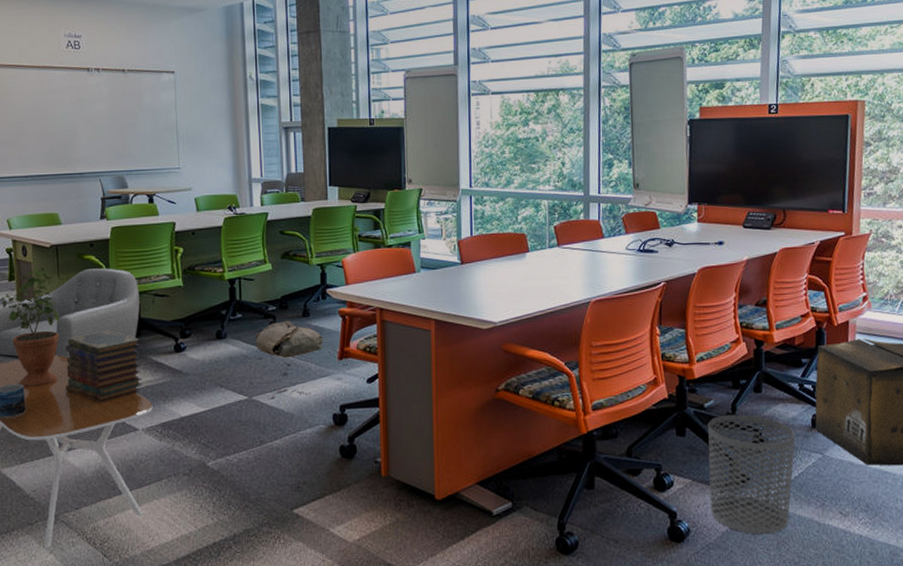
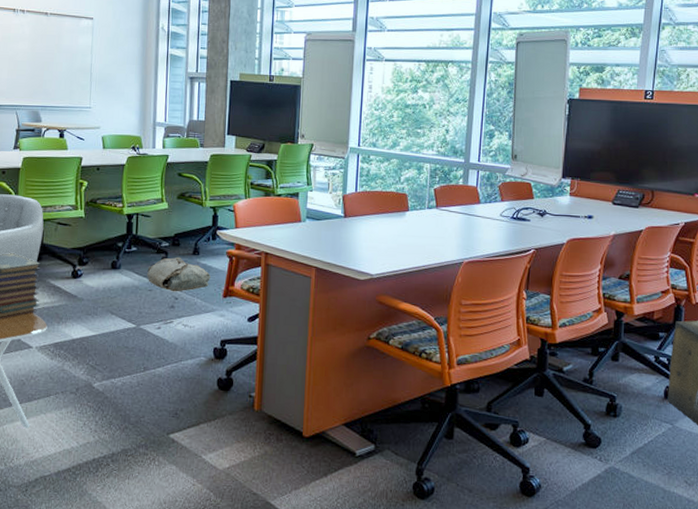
waste bin: present [708,414,796,535] -> none [563,379,648,497]

